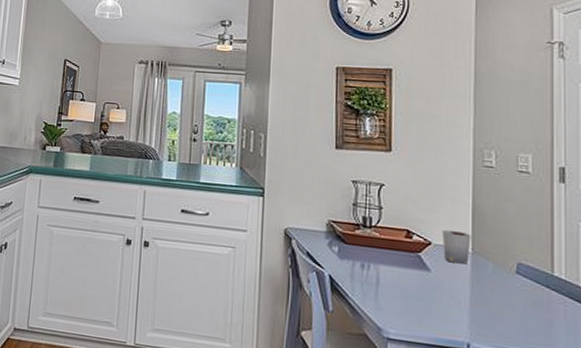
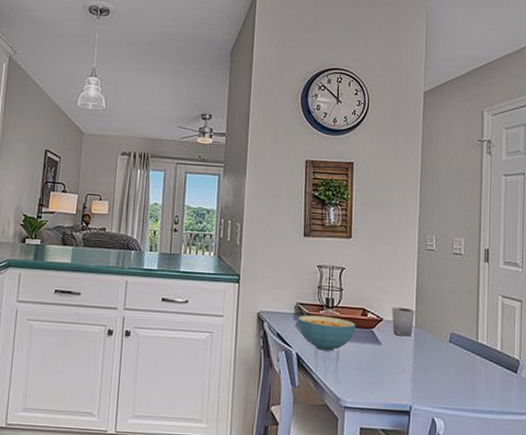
cereal bowl: none [329,234,398,276] -> present [297,315,356,351]

